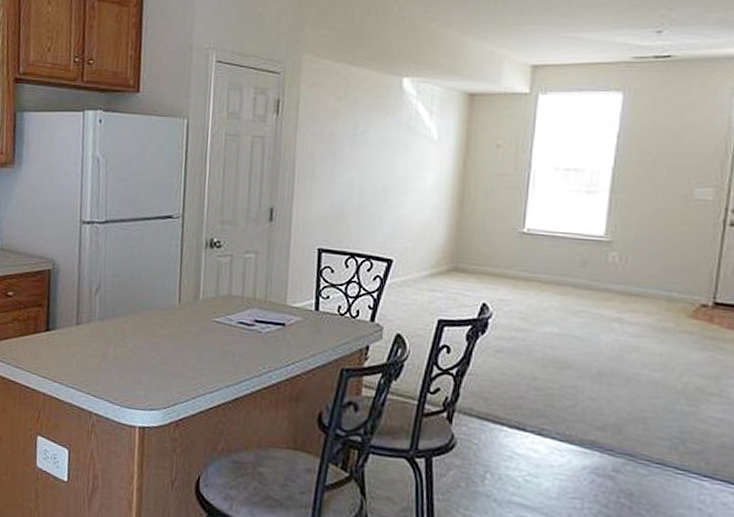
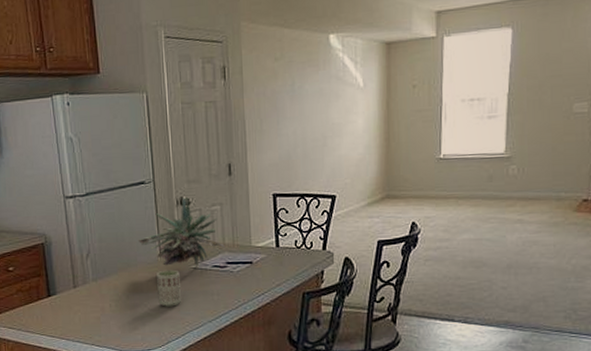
plant: none [156,239,255,321] -> present [138,197,225,267]
cup: none [170,319,199,363] -> present [156,269,181,307]

